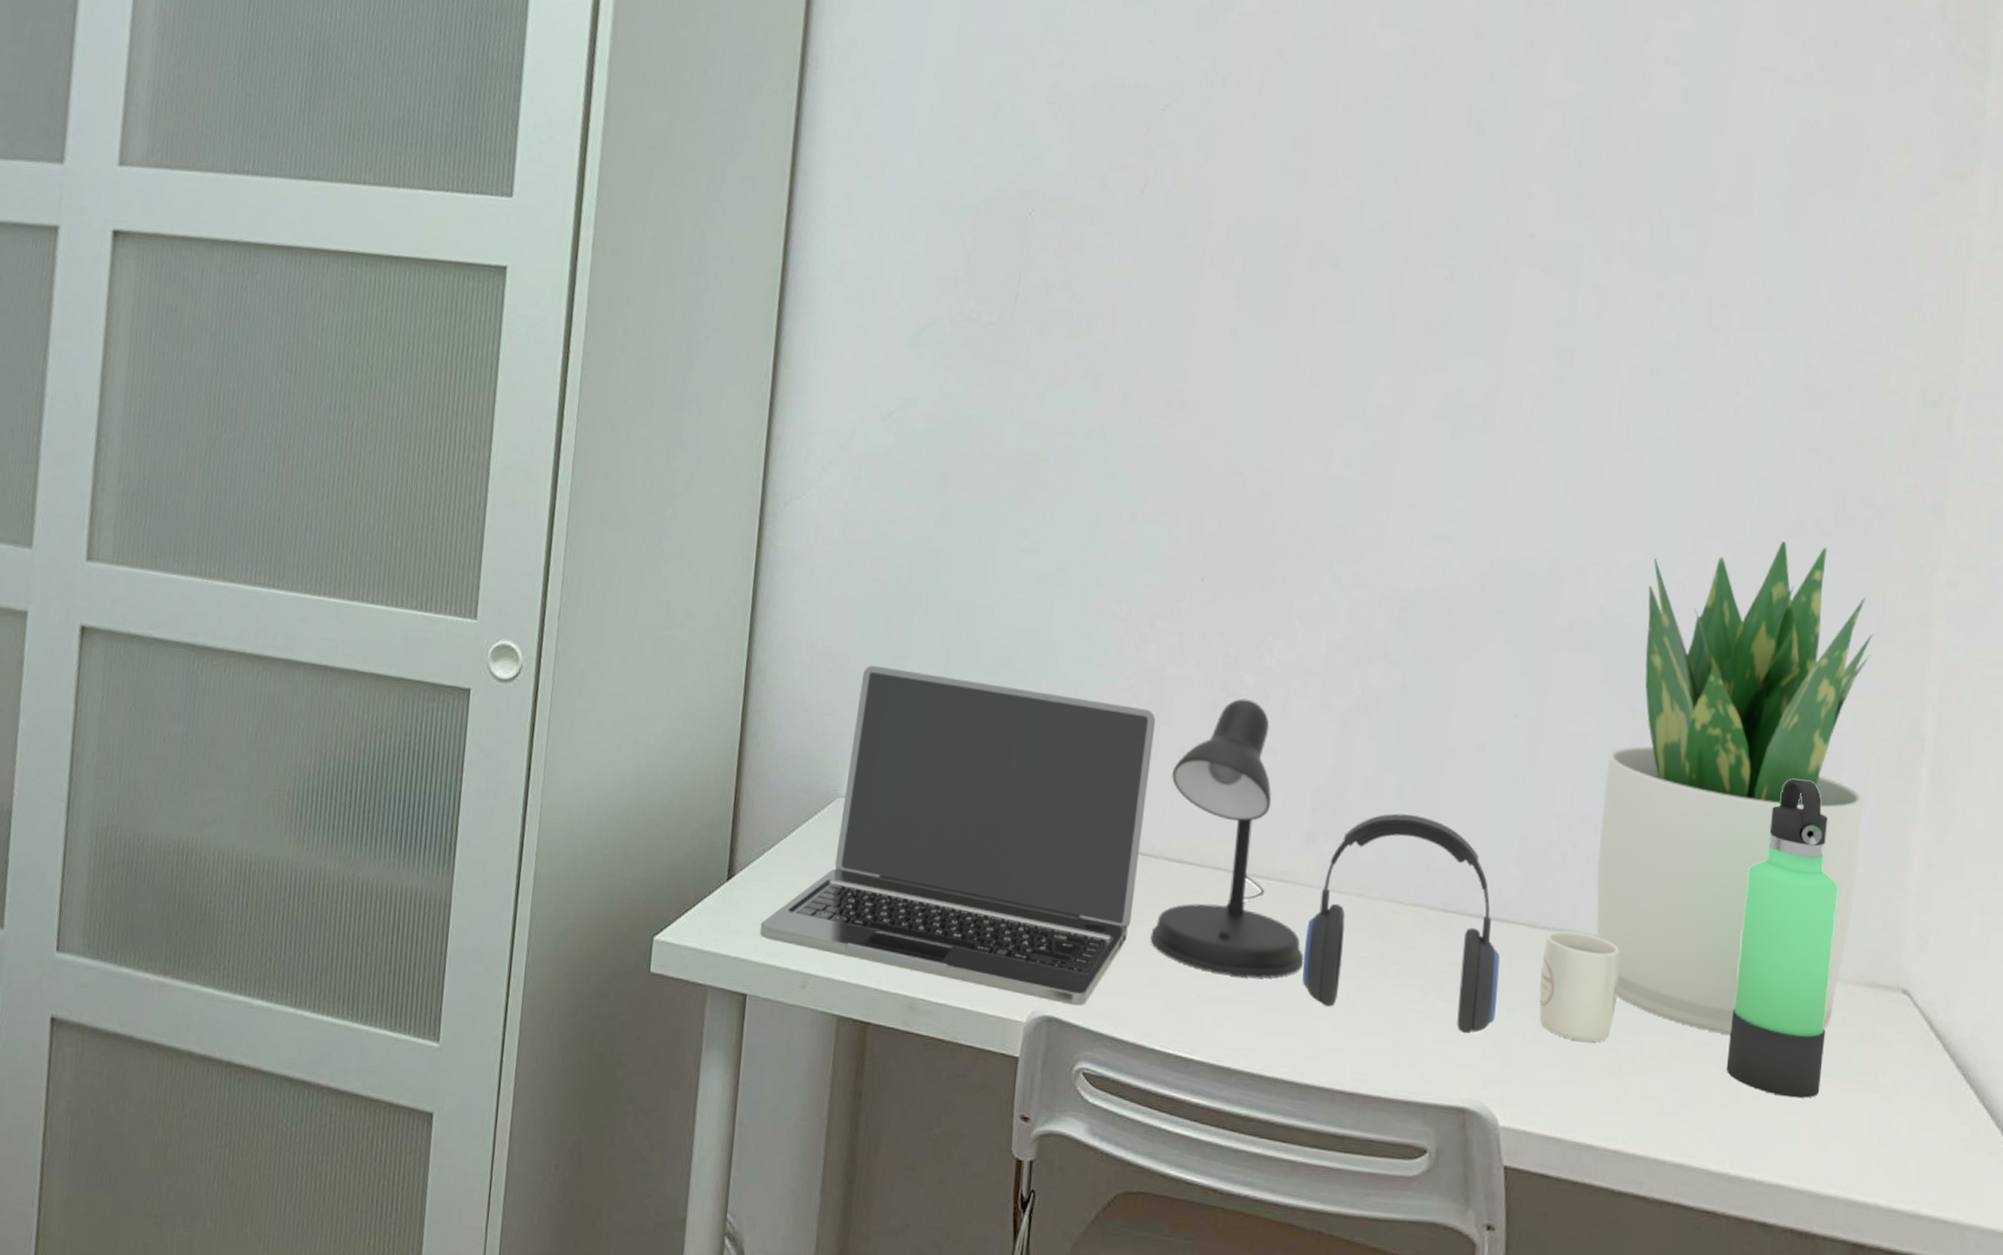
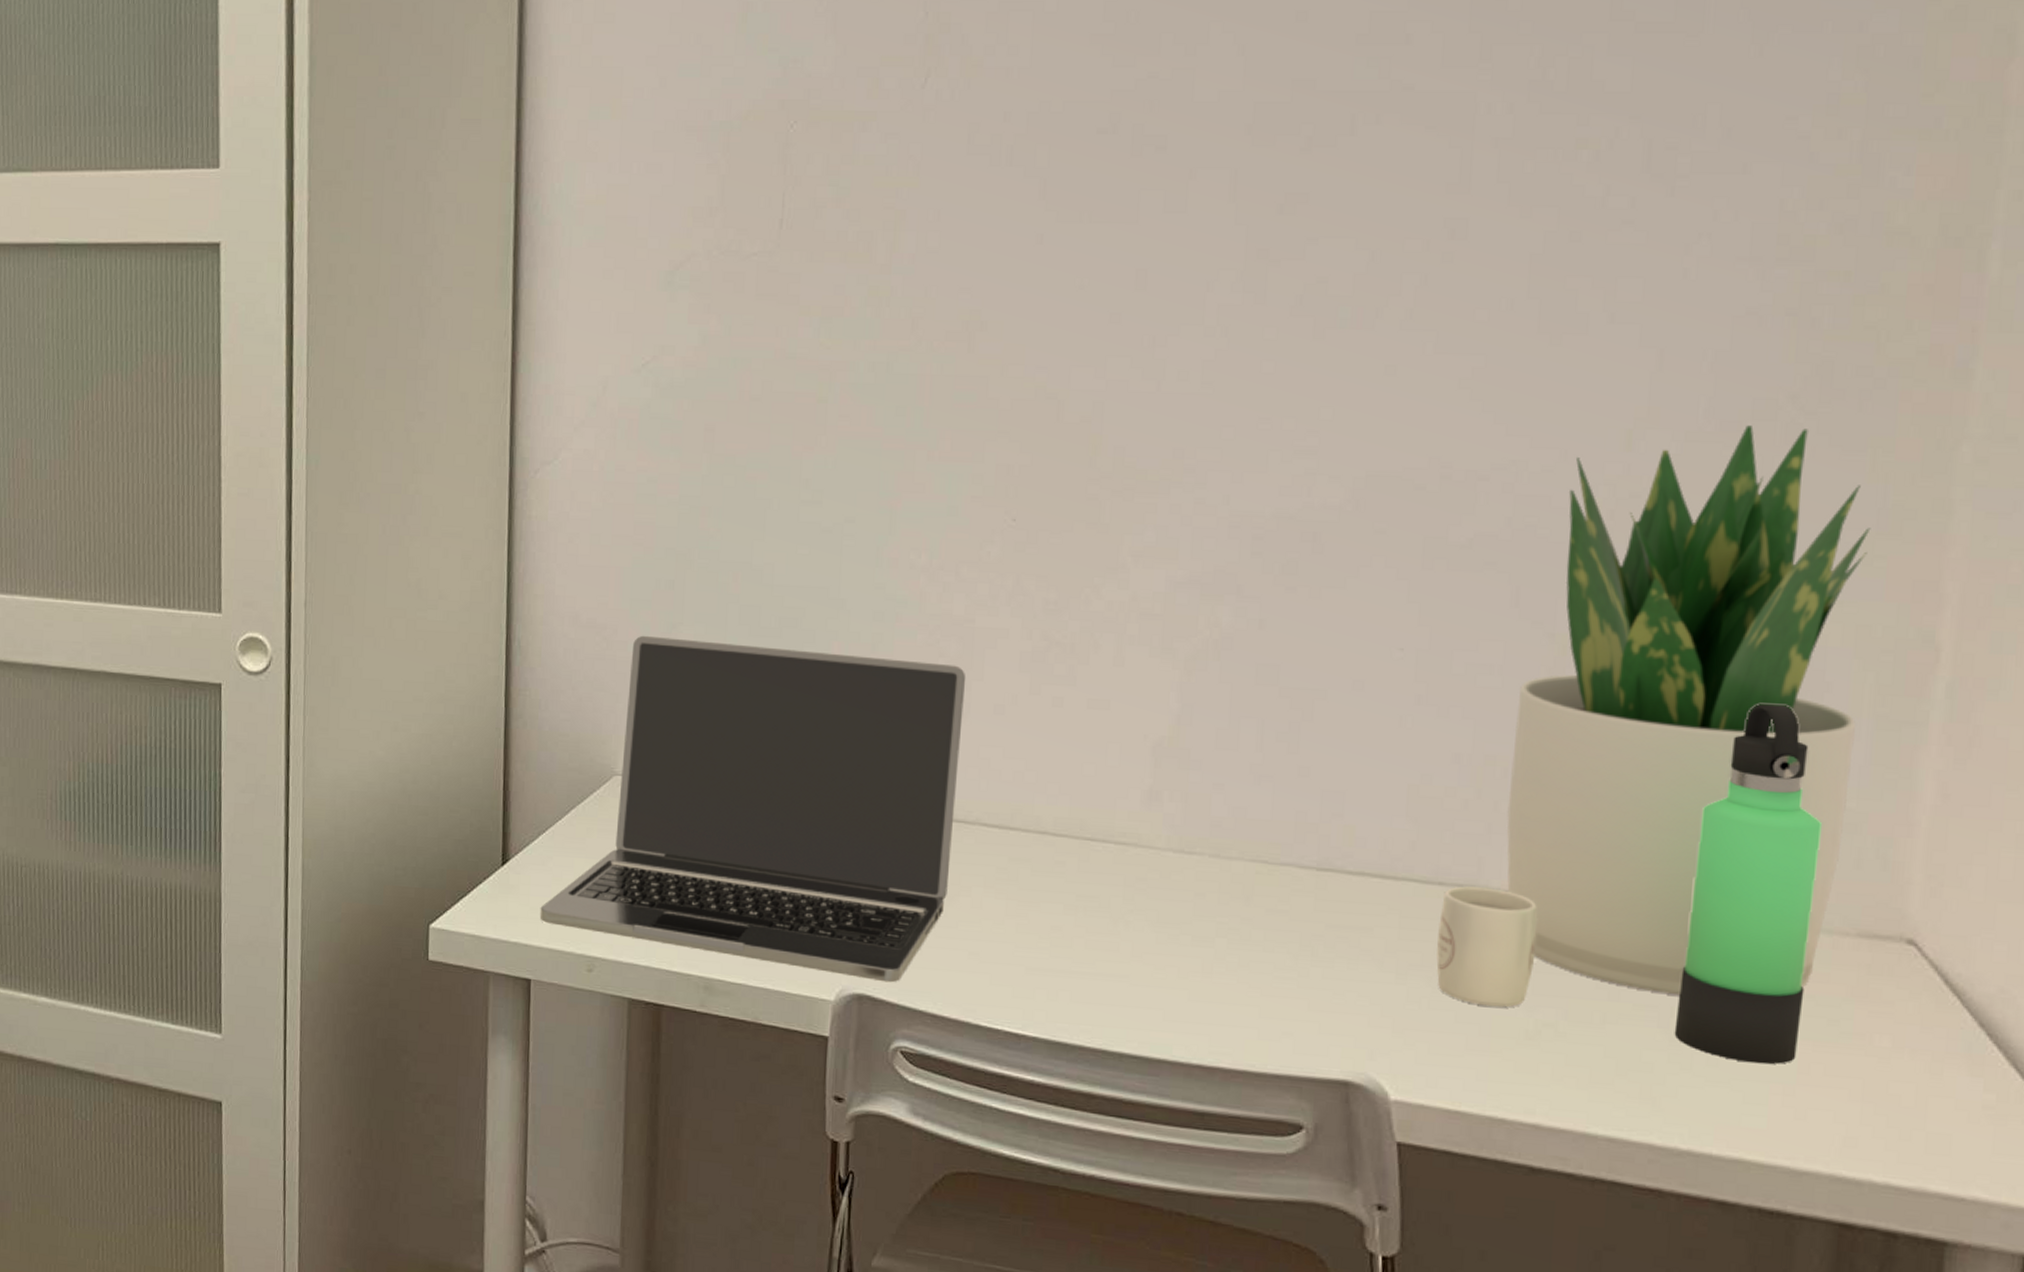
desk lamp: present [1150,698,1304,978] -> none [971,648,1150,948]
headphones: present [1302,813,1500,1034] -> none [1149,765,1388,1002]

